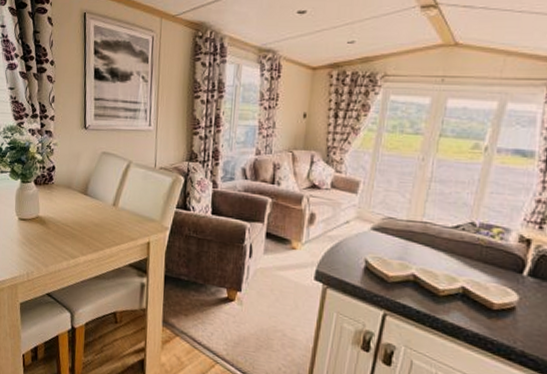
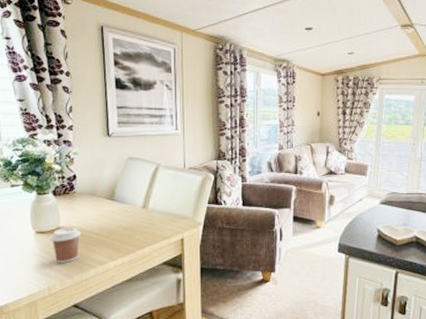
coffee cup: none [30,217,57,252] -> present [49,227,82,263]

